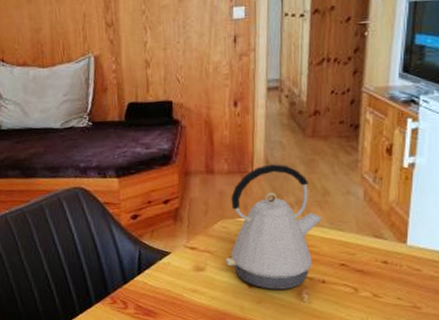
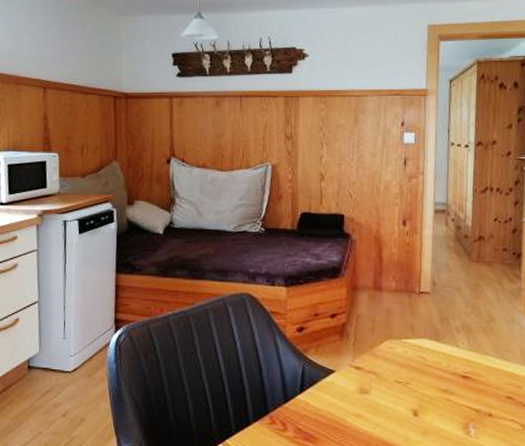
kettle: present [225,164,322,290] -> none [390,285,488,421]

